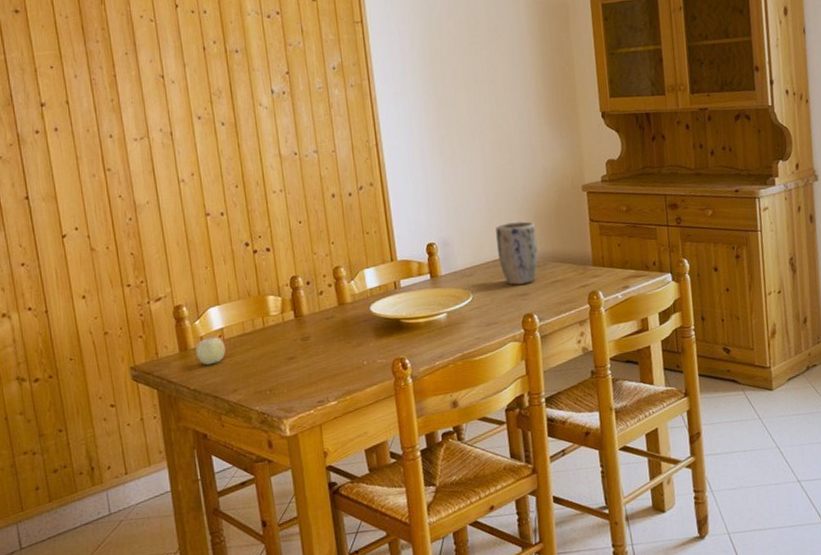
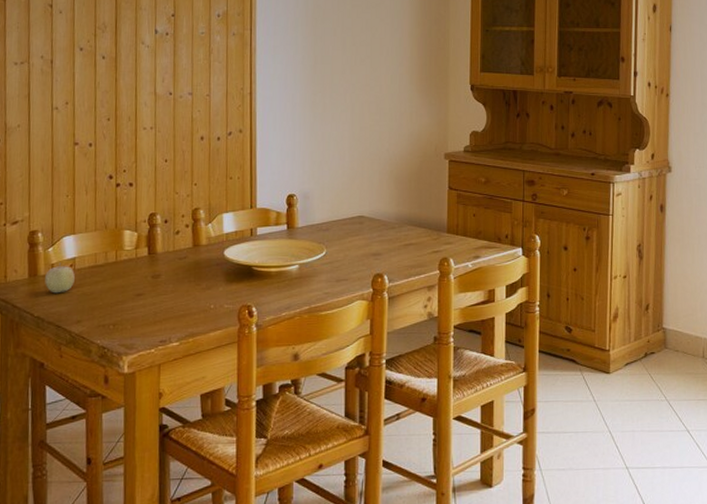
plant pot: present [495,221,538,285] -> none [355,182,396,244]

